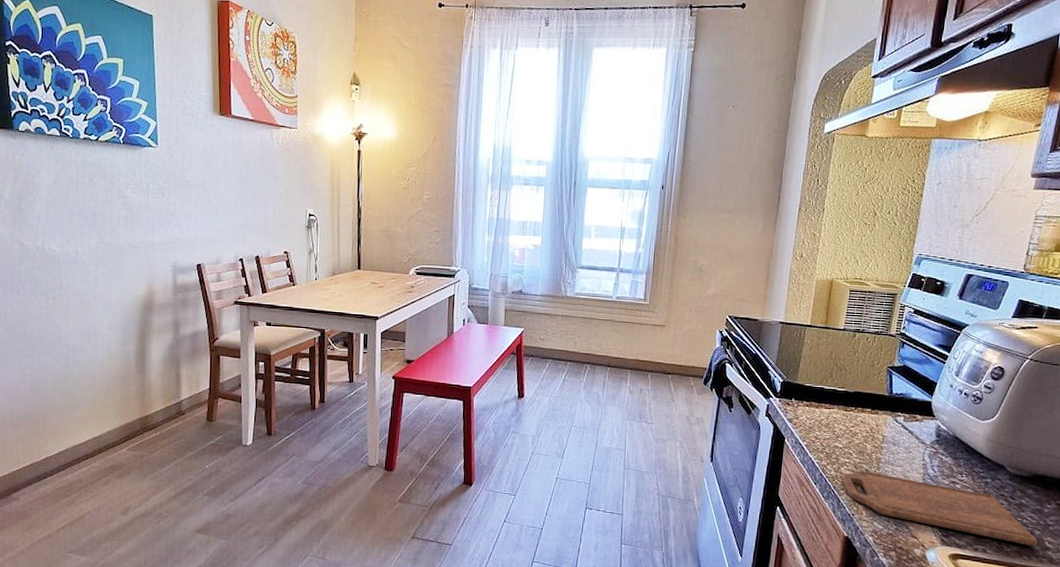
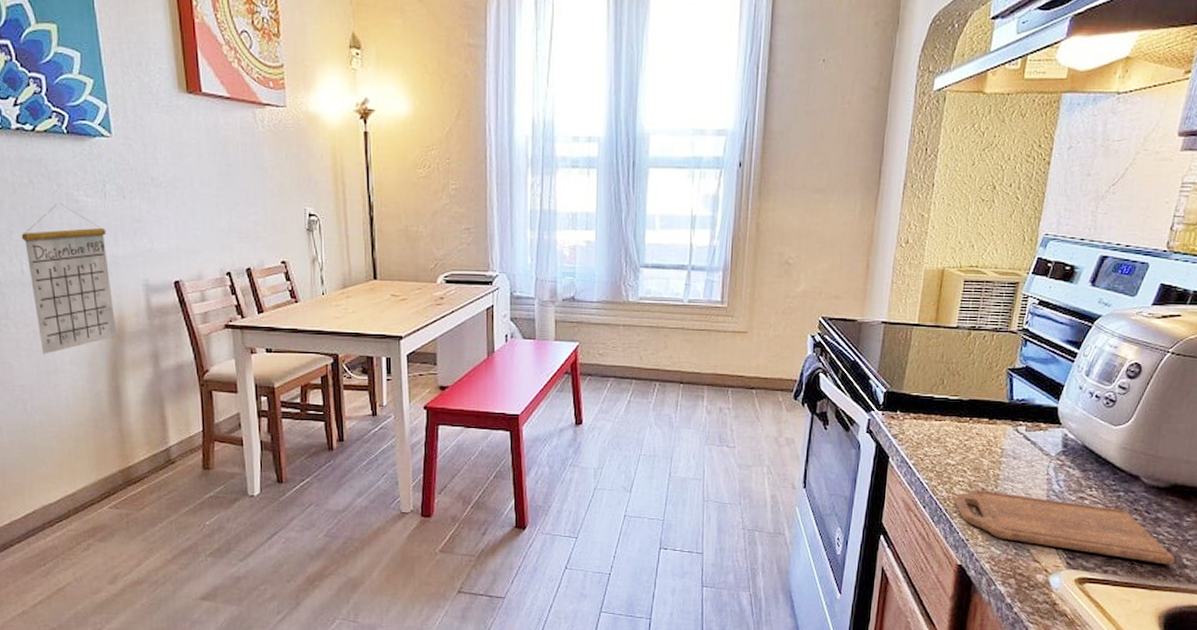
calendar: none [79,198,147,319] -> present [21,203,117,354]

